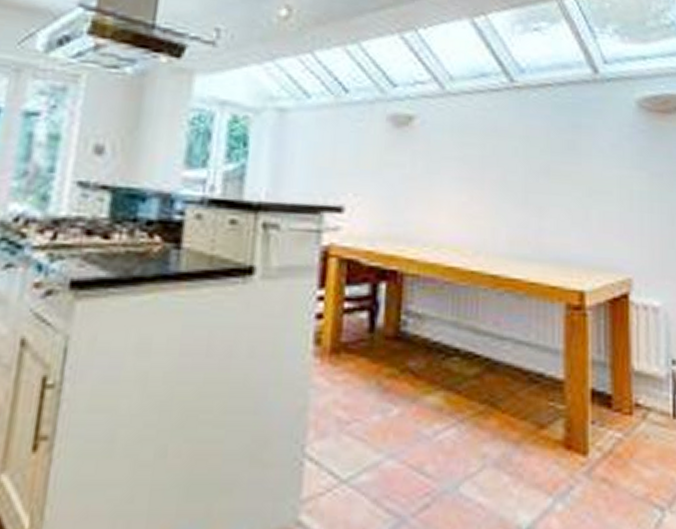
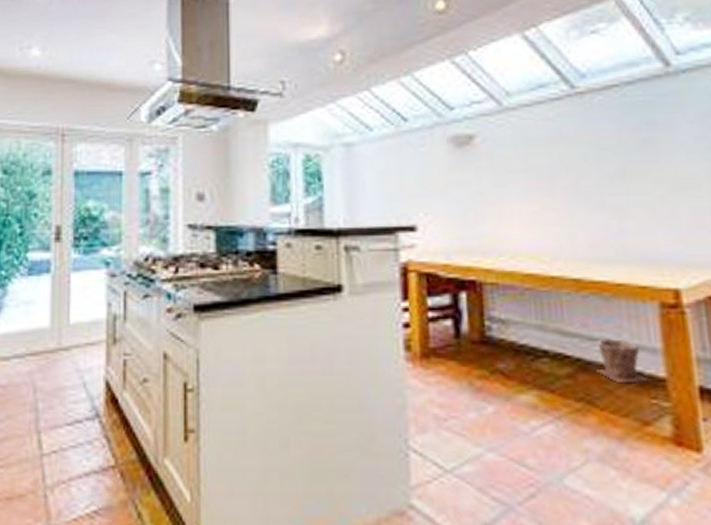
plant pot: none [503,337,549,386] -> present [597,337,650,384]

